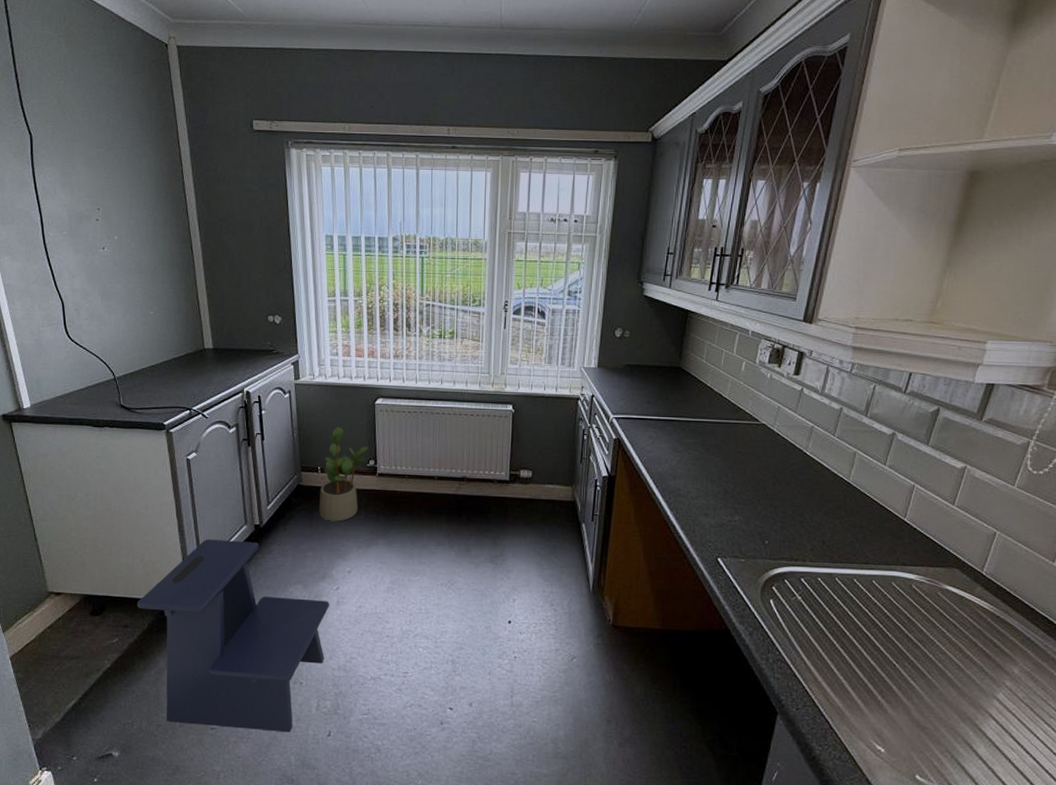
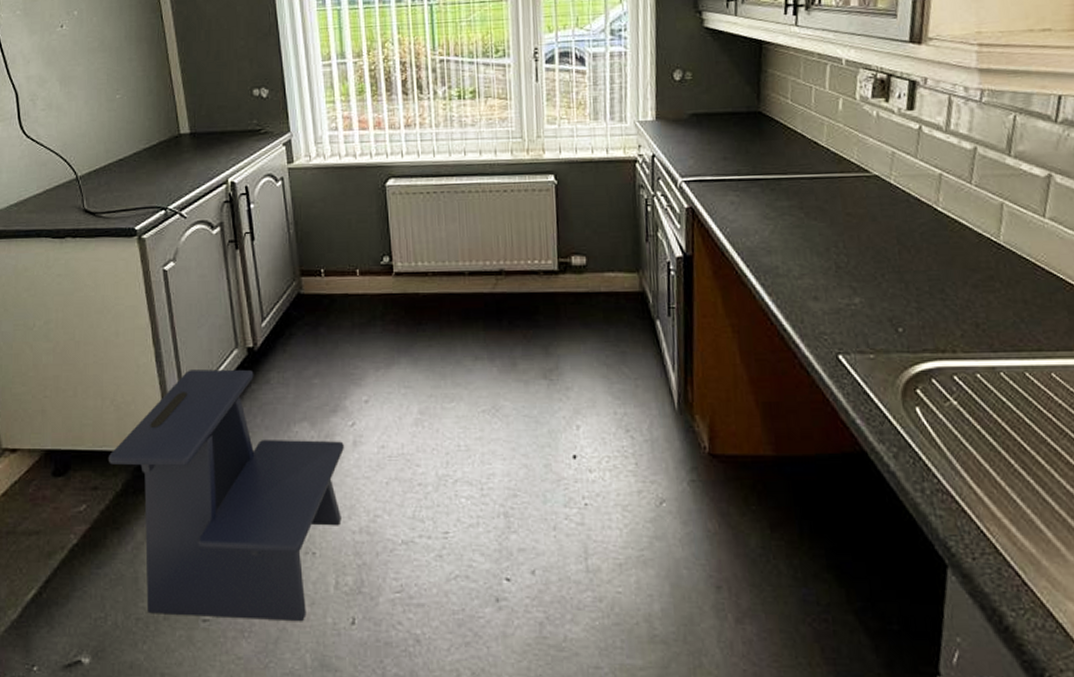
potted plant: present [318,426,369,522] -> none [324,217,381,338]

